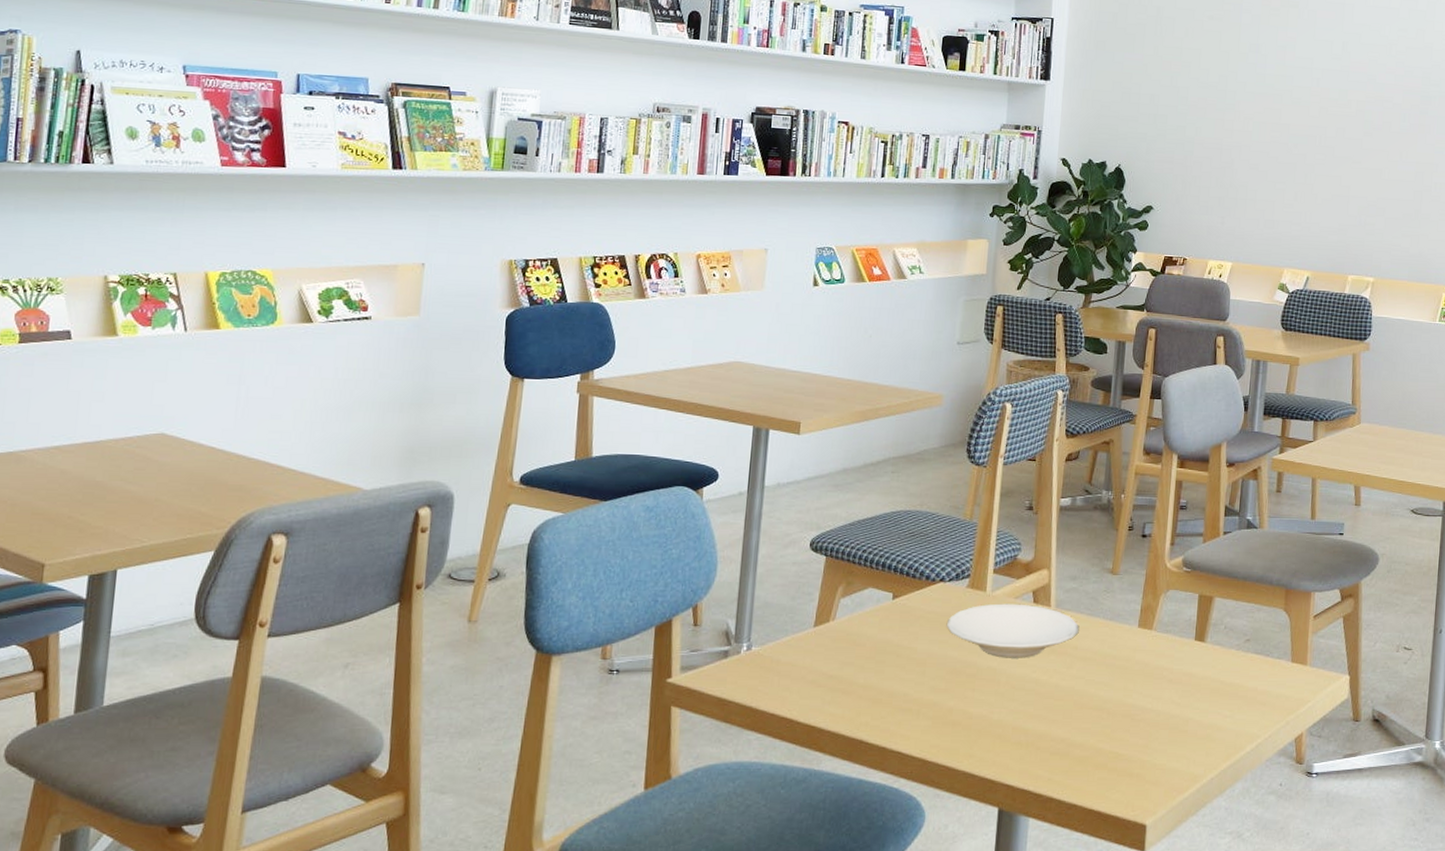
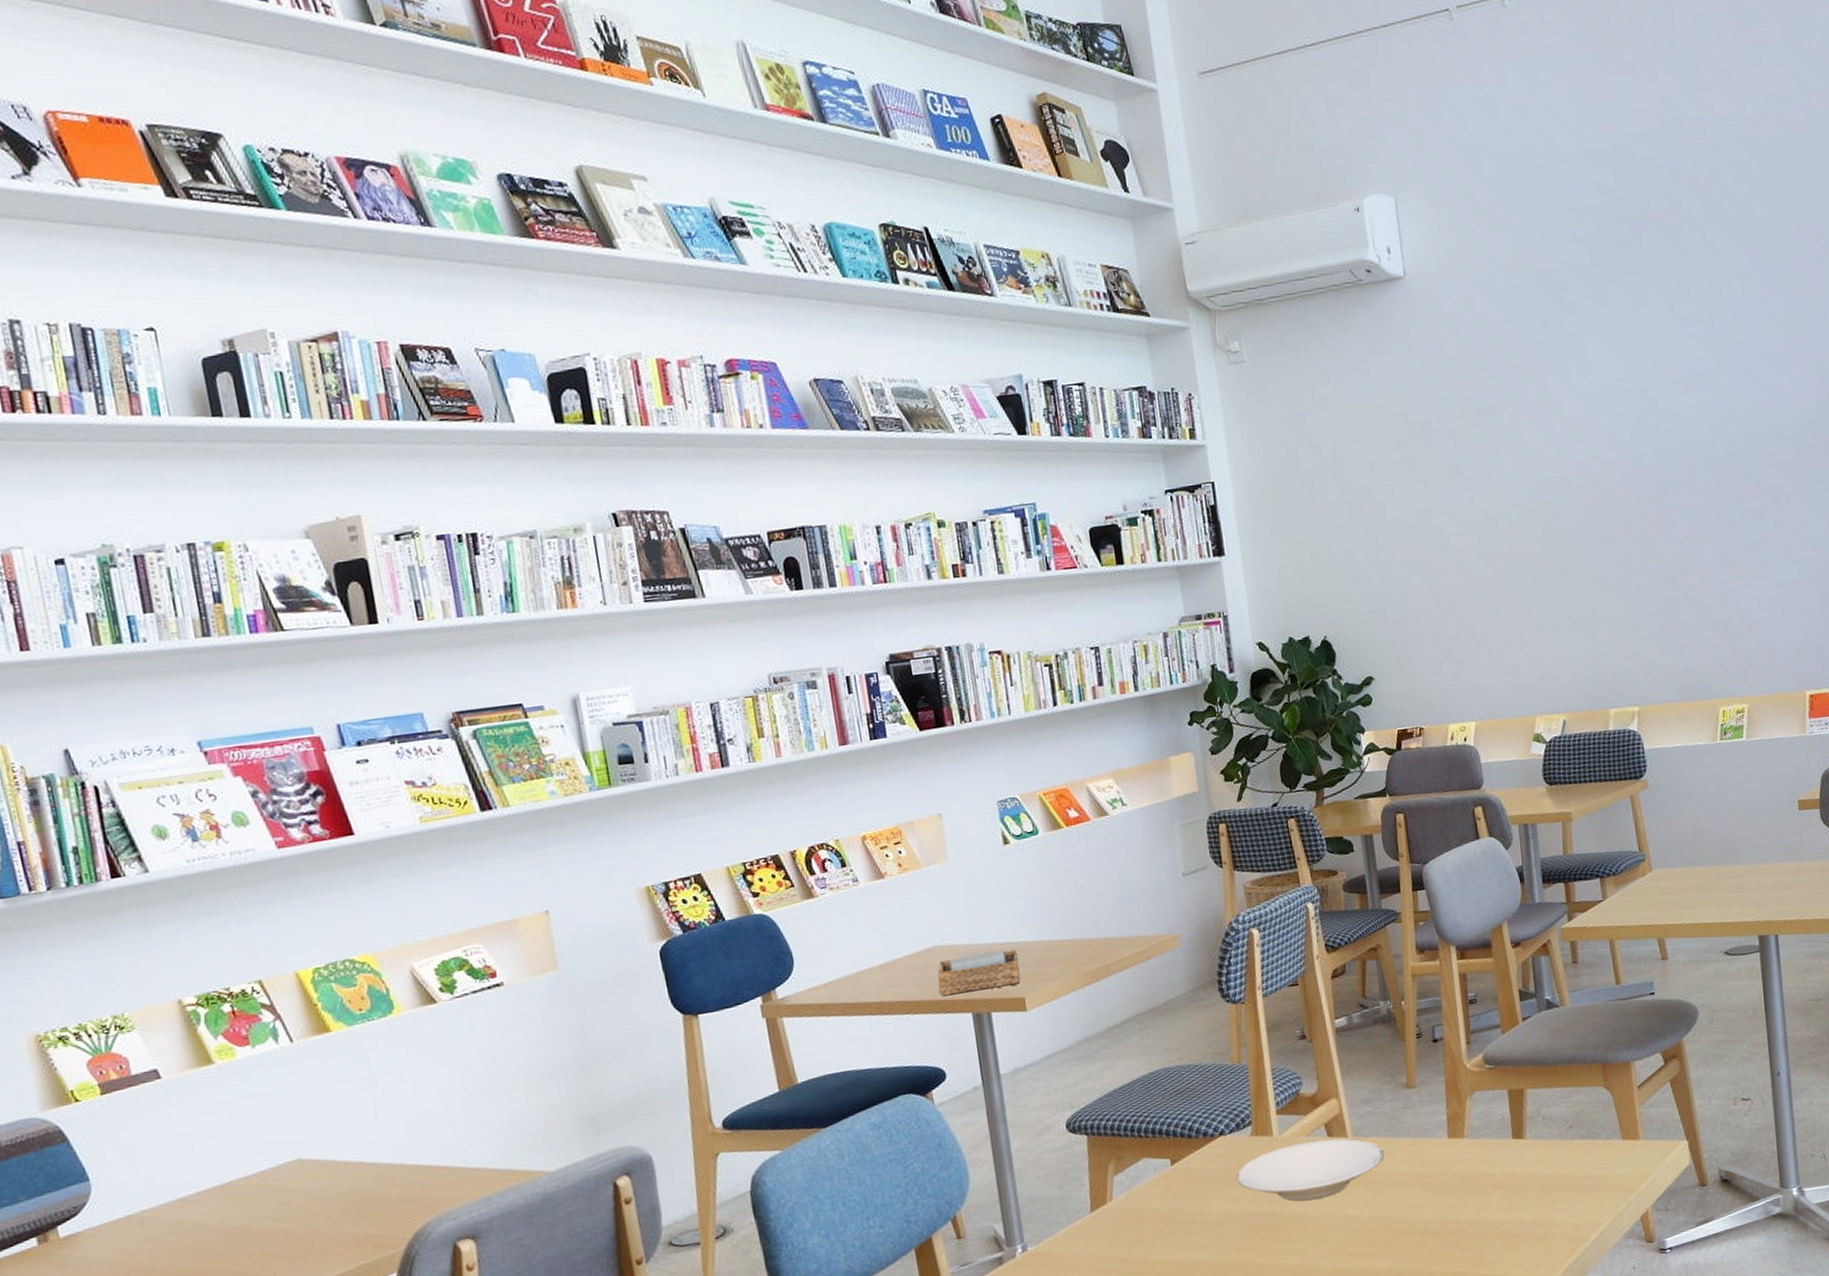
napkin holder: none [730,374,804,409] -> present [937,949,1021,996]

